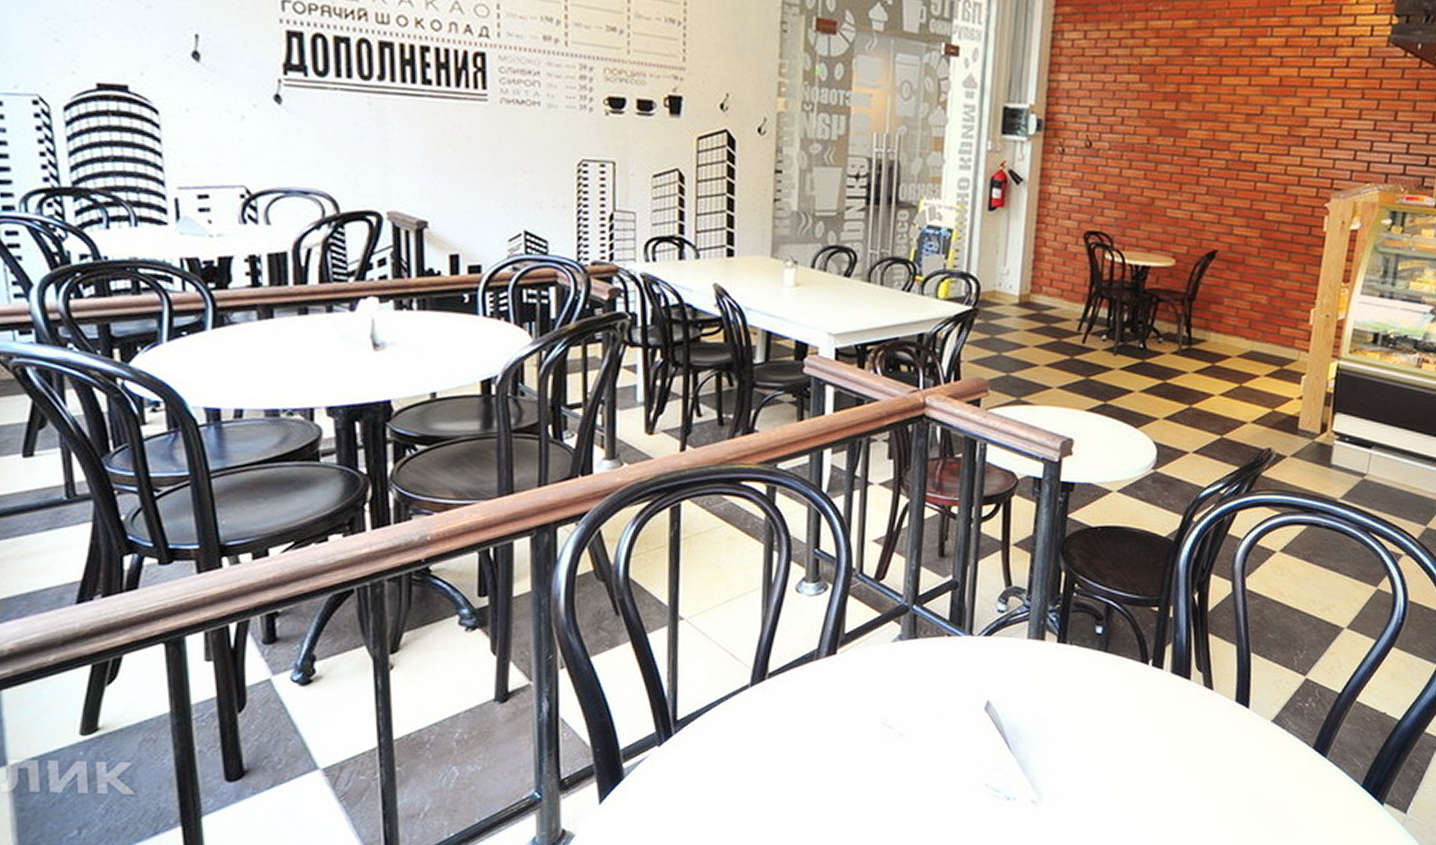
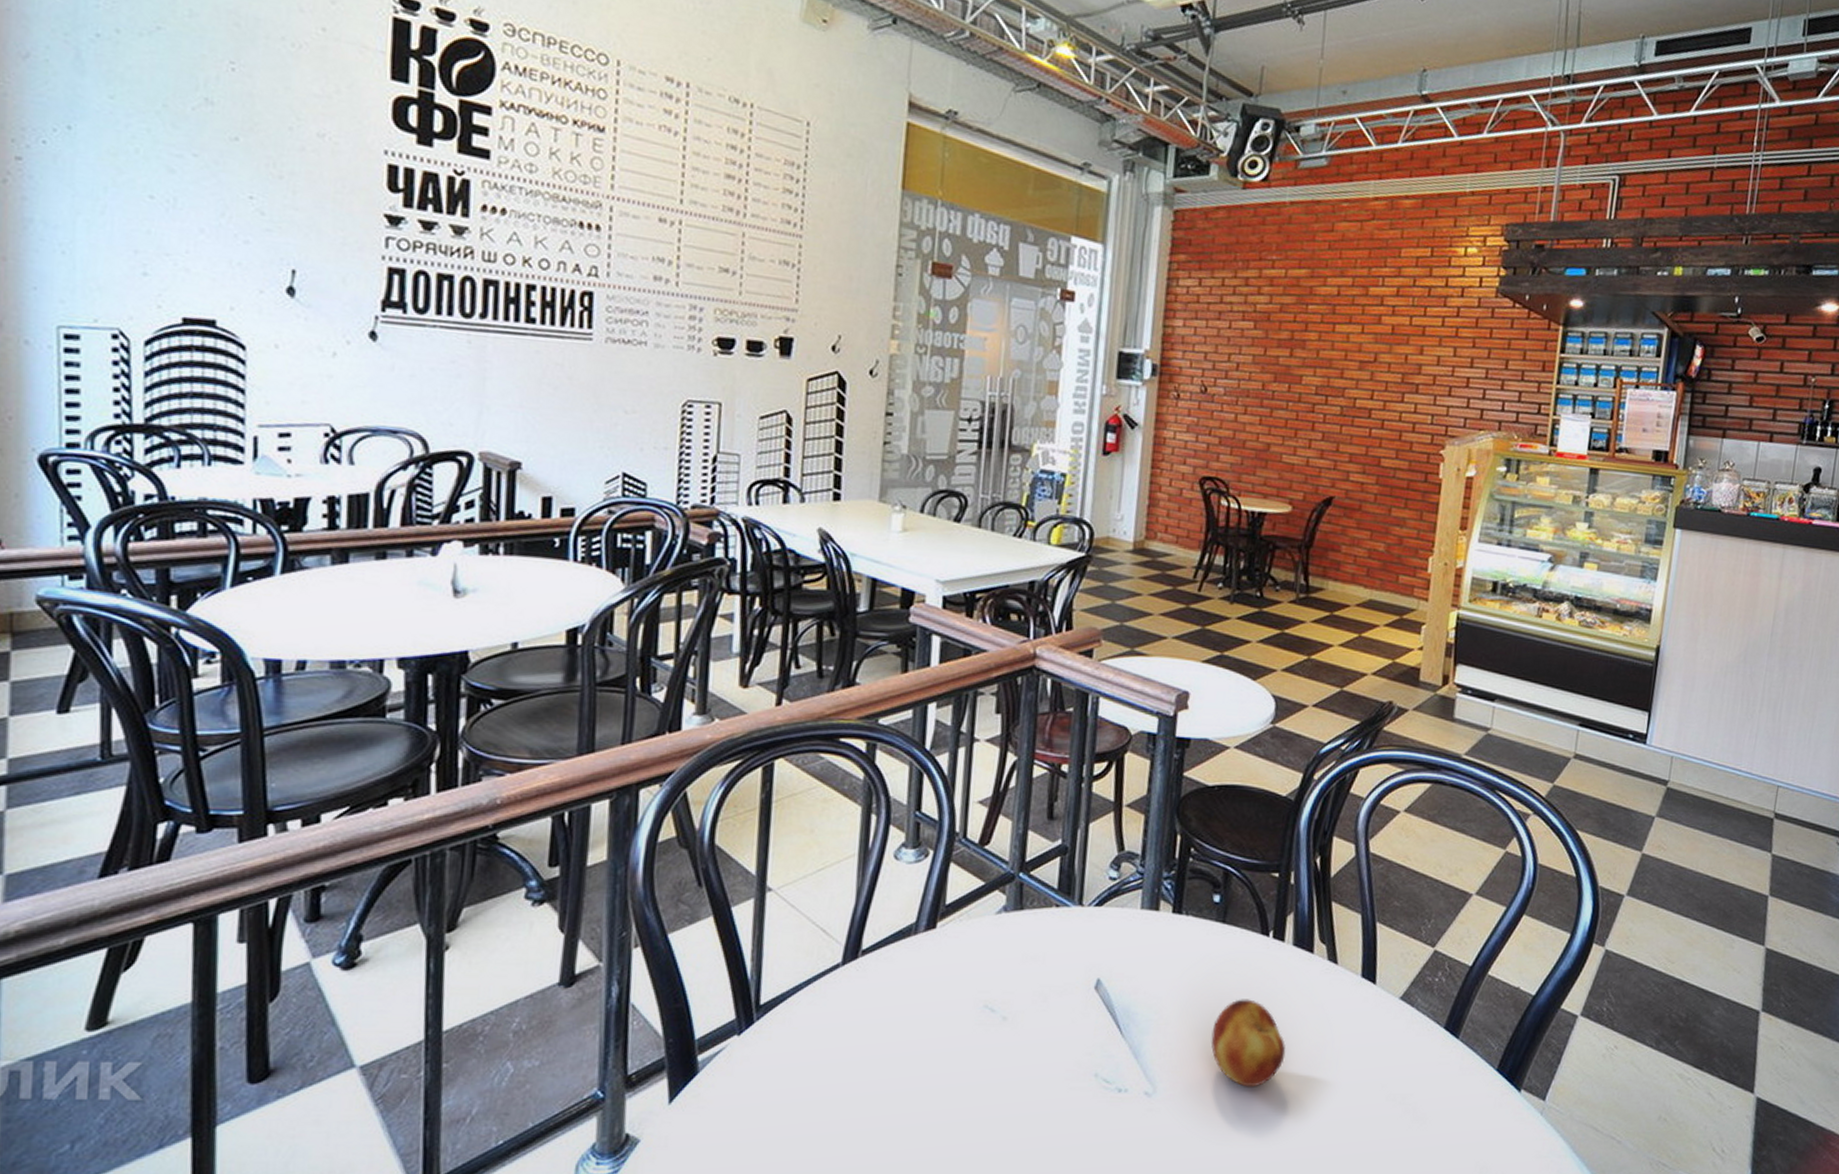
fruit: none [1093,720,1163,798] -> present [1211,999,1286,1087]

